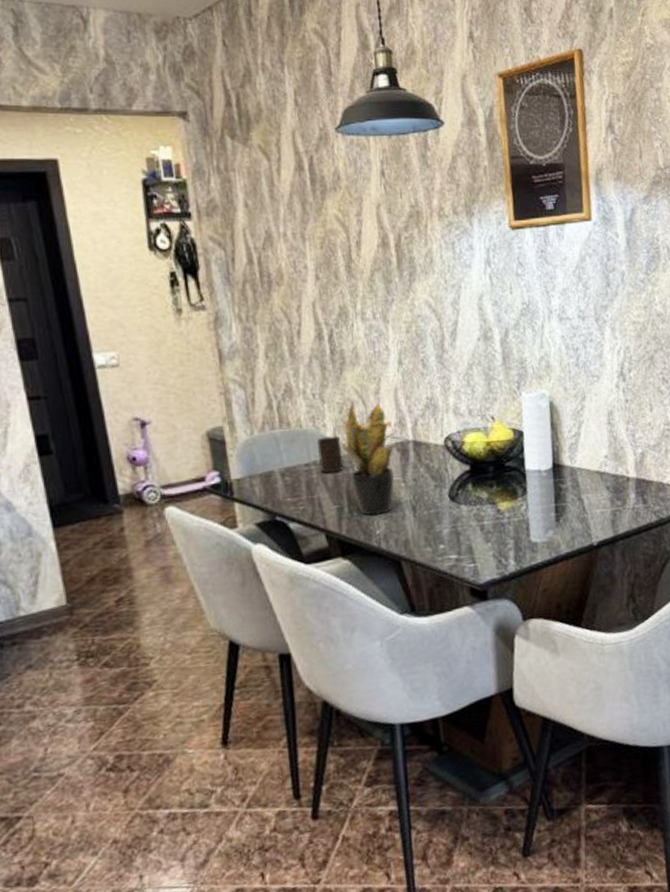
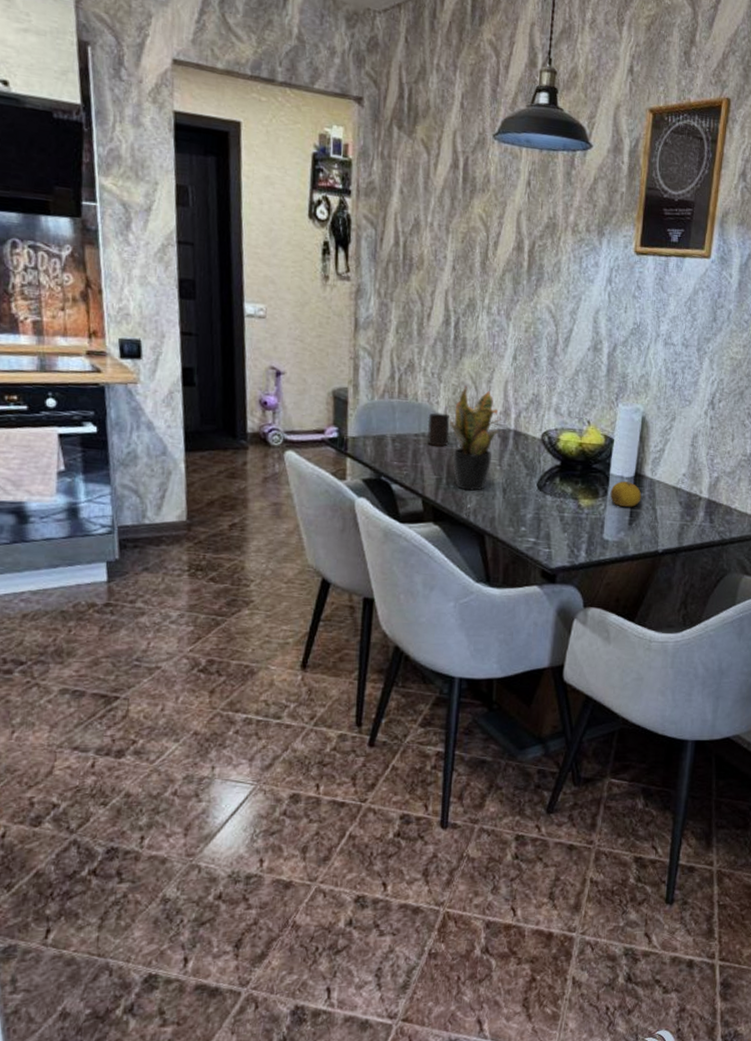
fruit: none [529,475,565,503] -> present [610,481,642,507]

